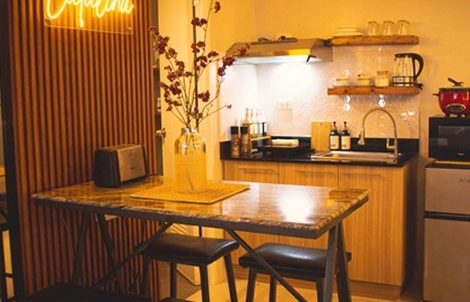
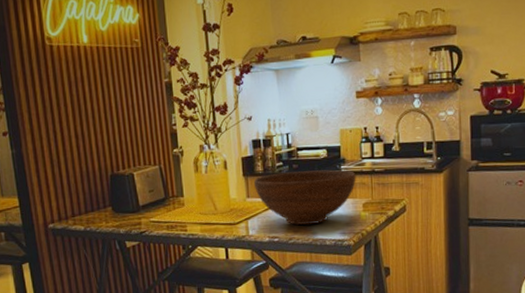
fruit bowl: none [230,158,324,209] -> present [254,169,356,226]

